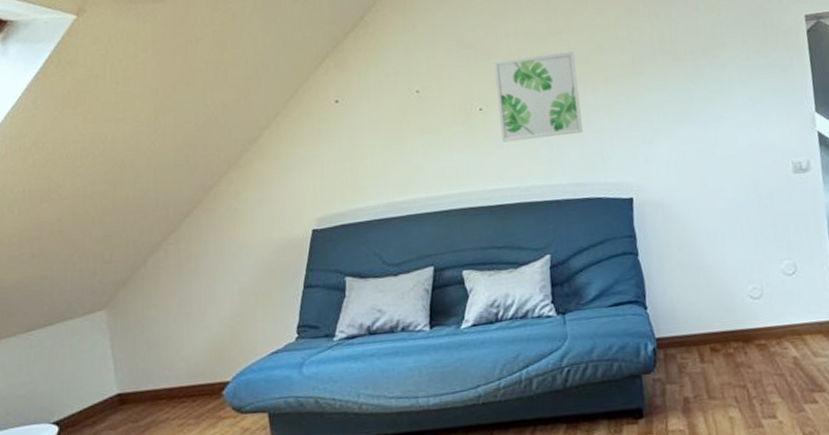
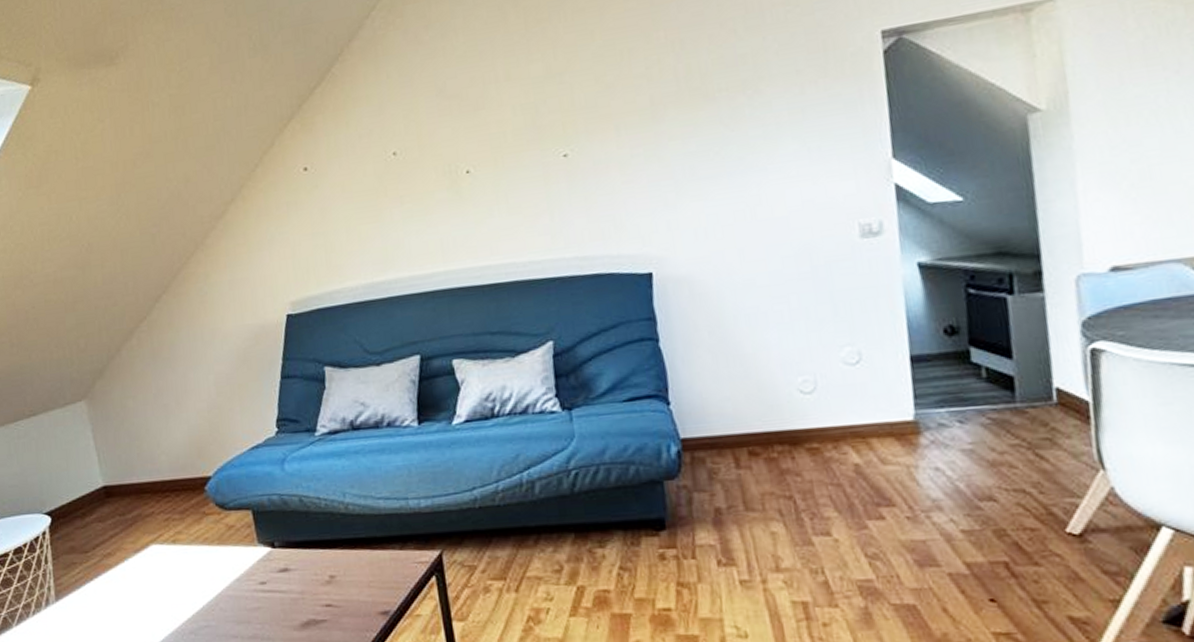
wall art: present [494,51,583,143] -> none [481,96,590,211]

